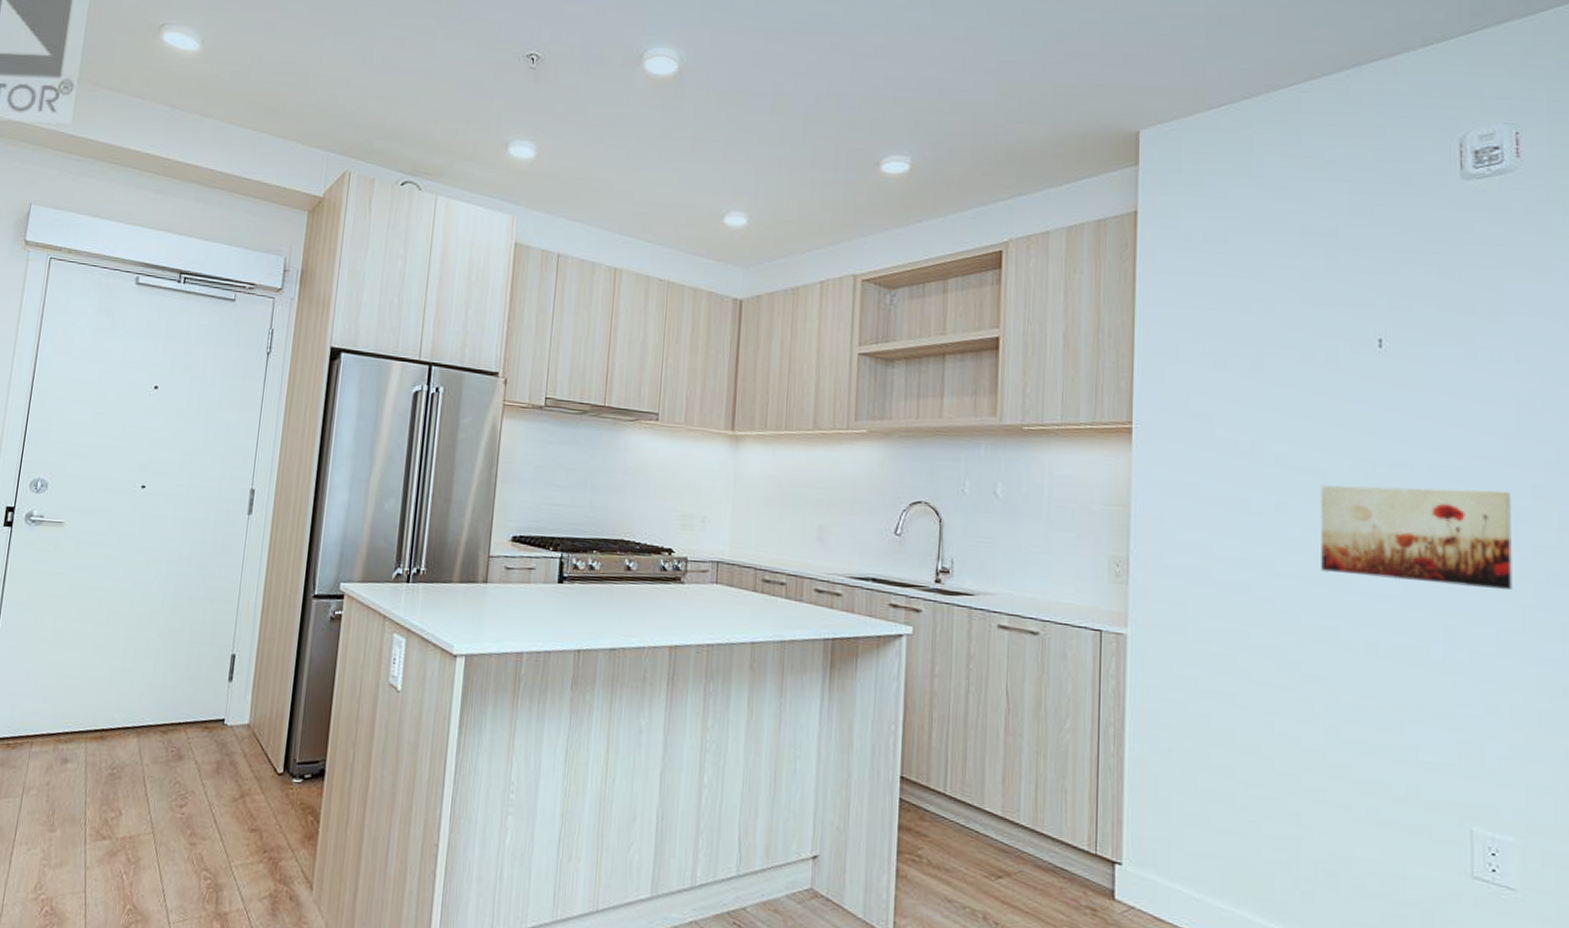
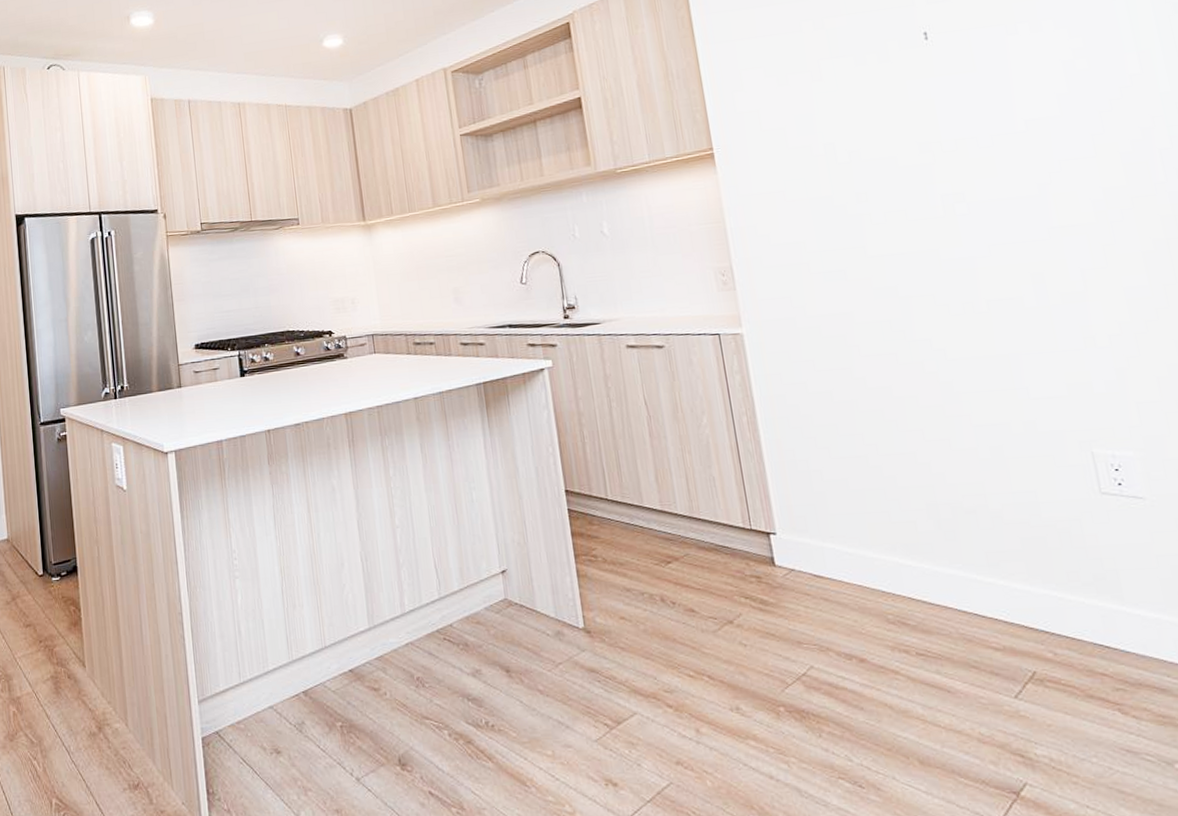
wall art: present [1319,485,1513,591] -> none [894,144,1090,248]

